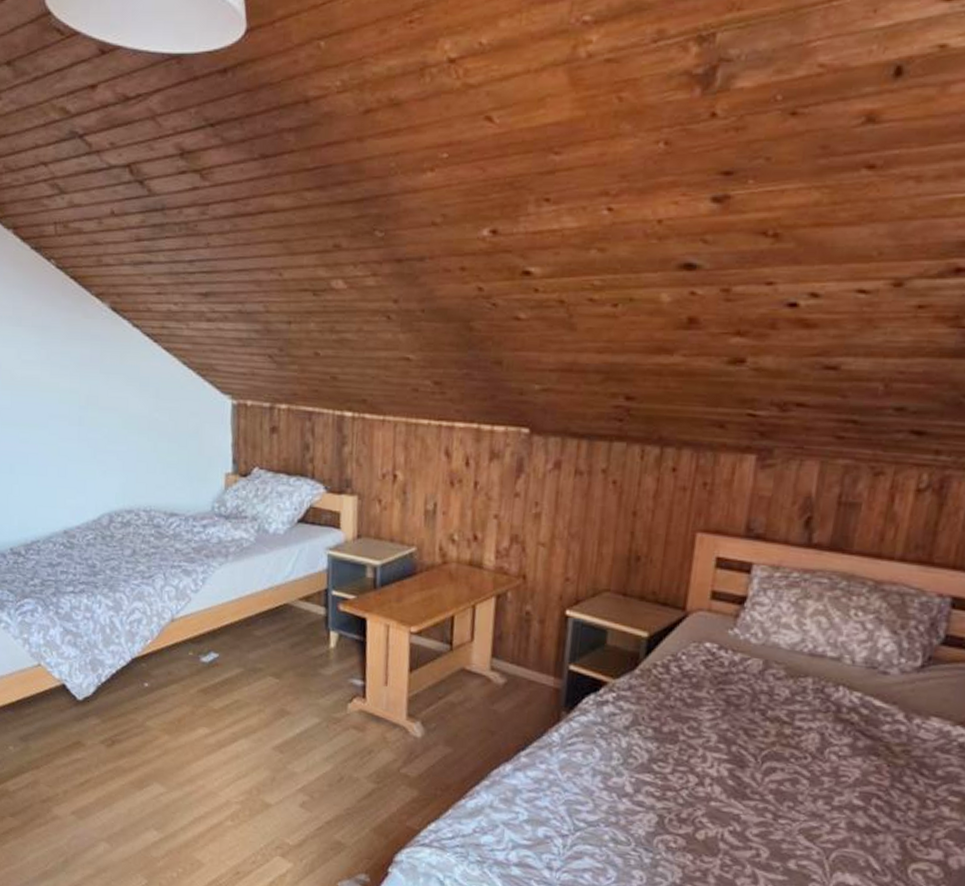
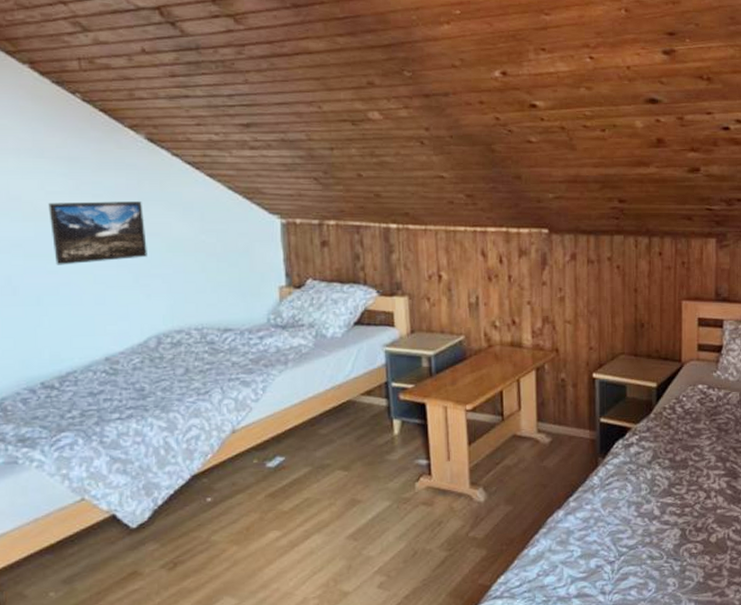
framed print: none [23,371,106,436] -> present [48,201,147,265]

